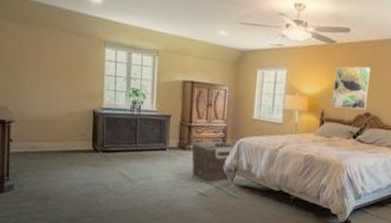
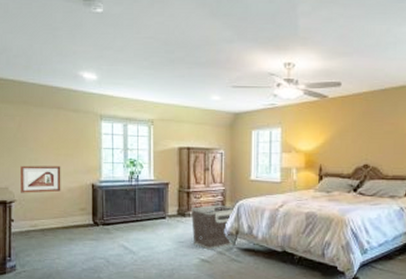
picture frame: none [20,86,62,116] -> present [20,165,61,193]
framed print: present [332,66,371,110] -> none [329,118,365,162]

